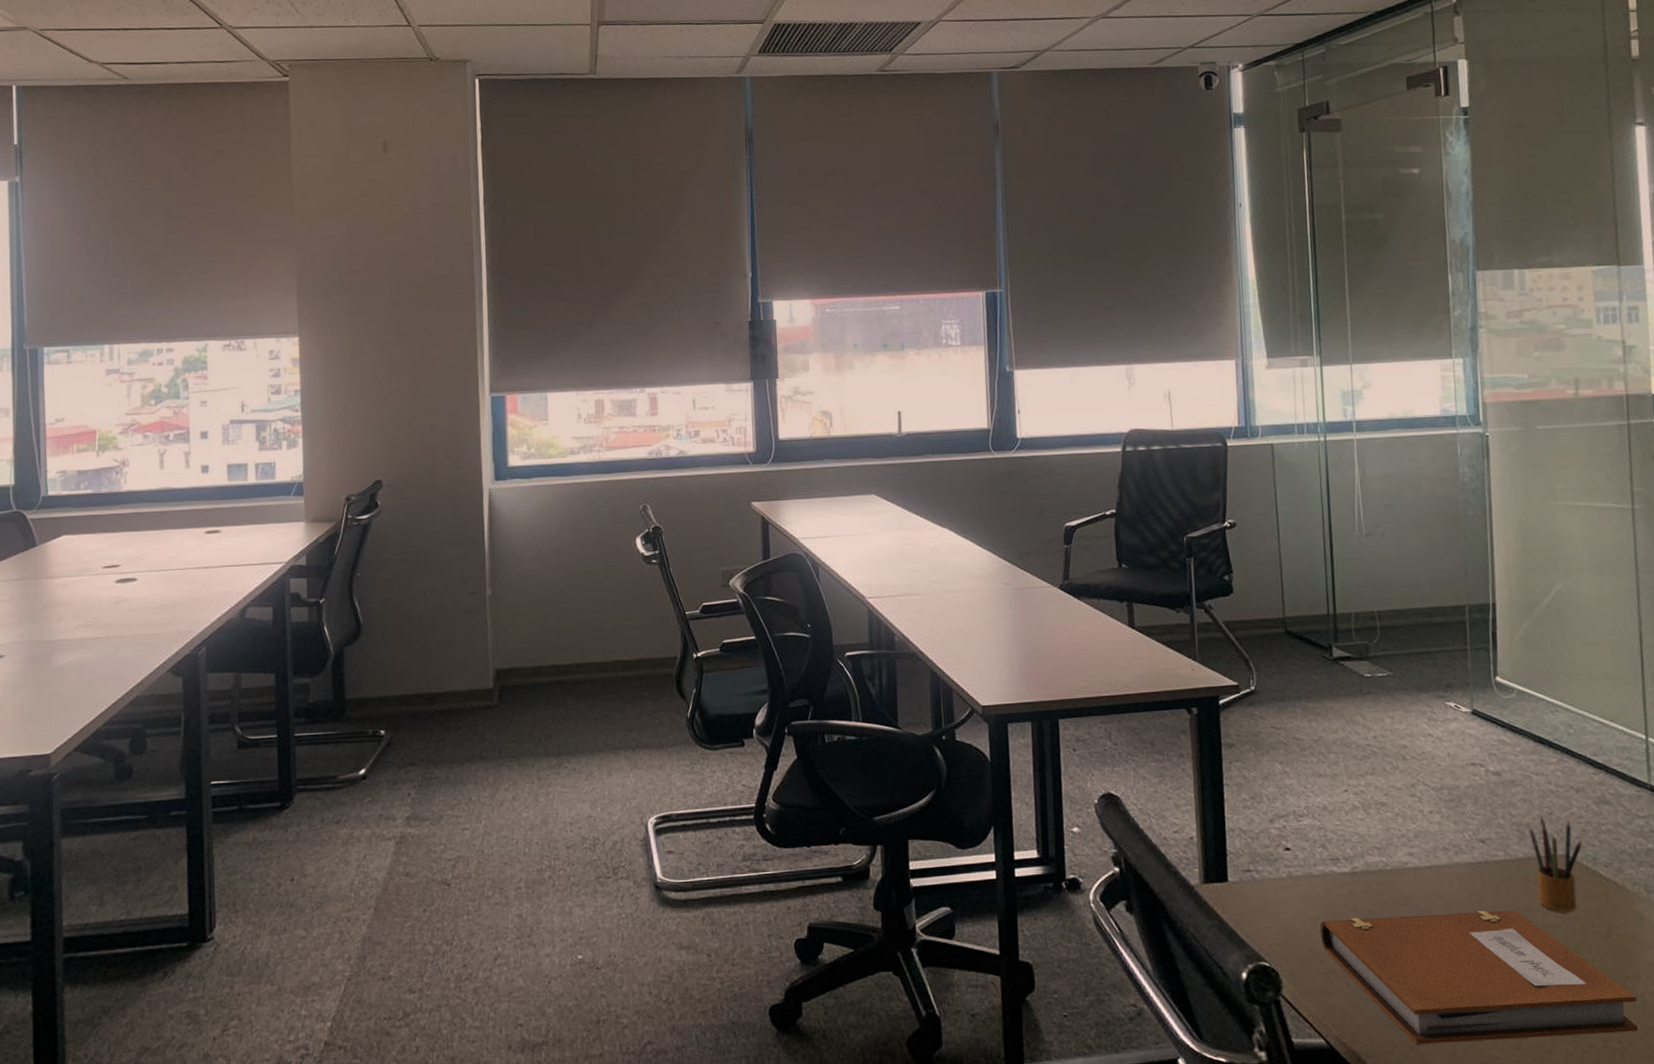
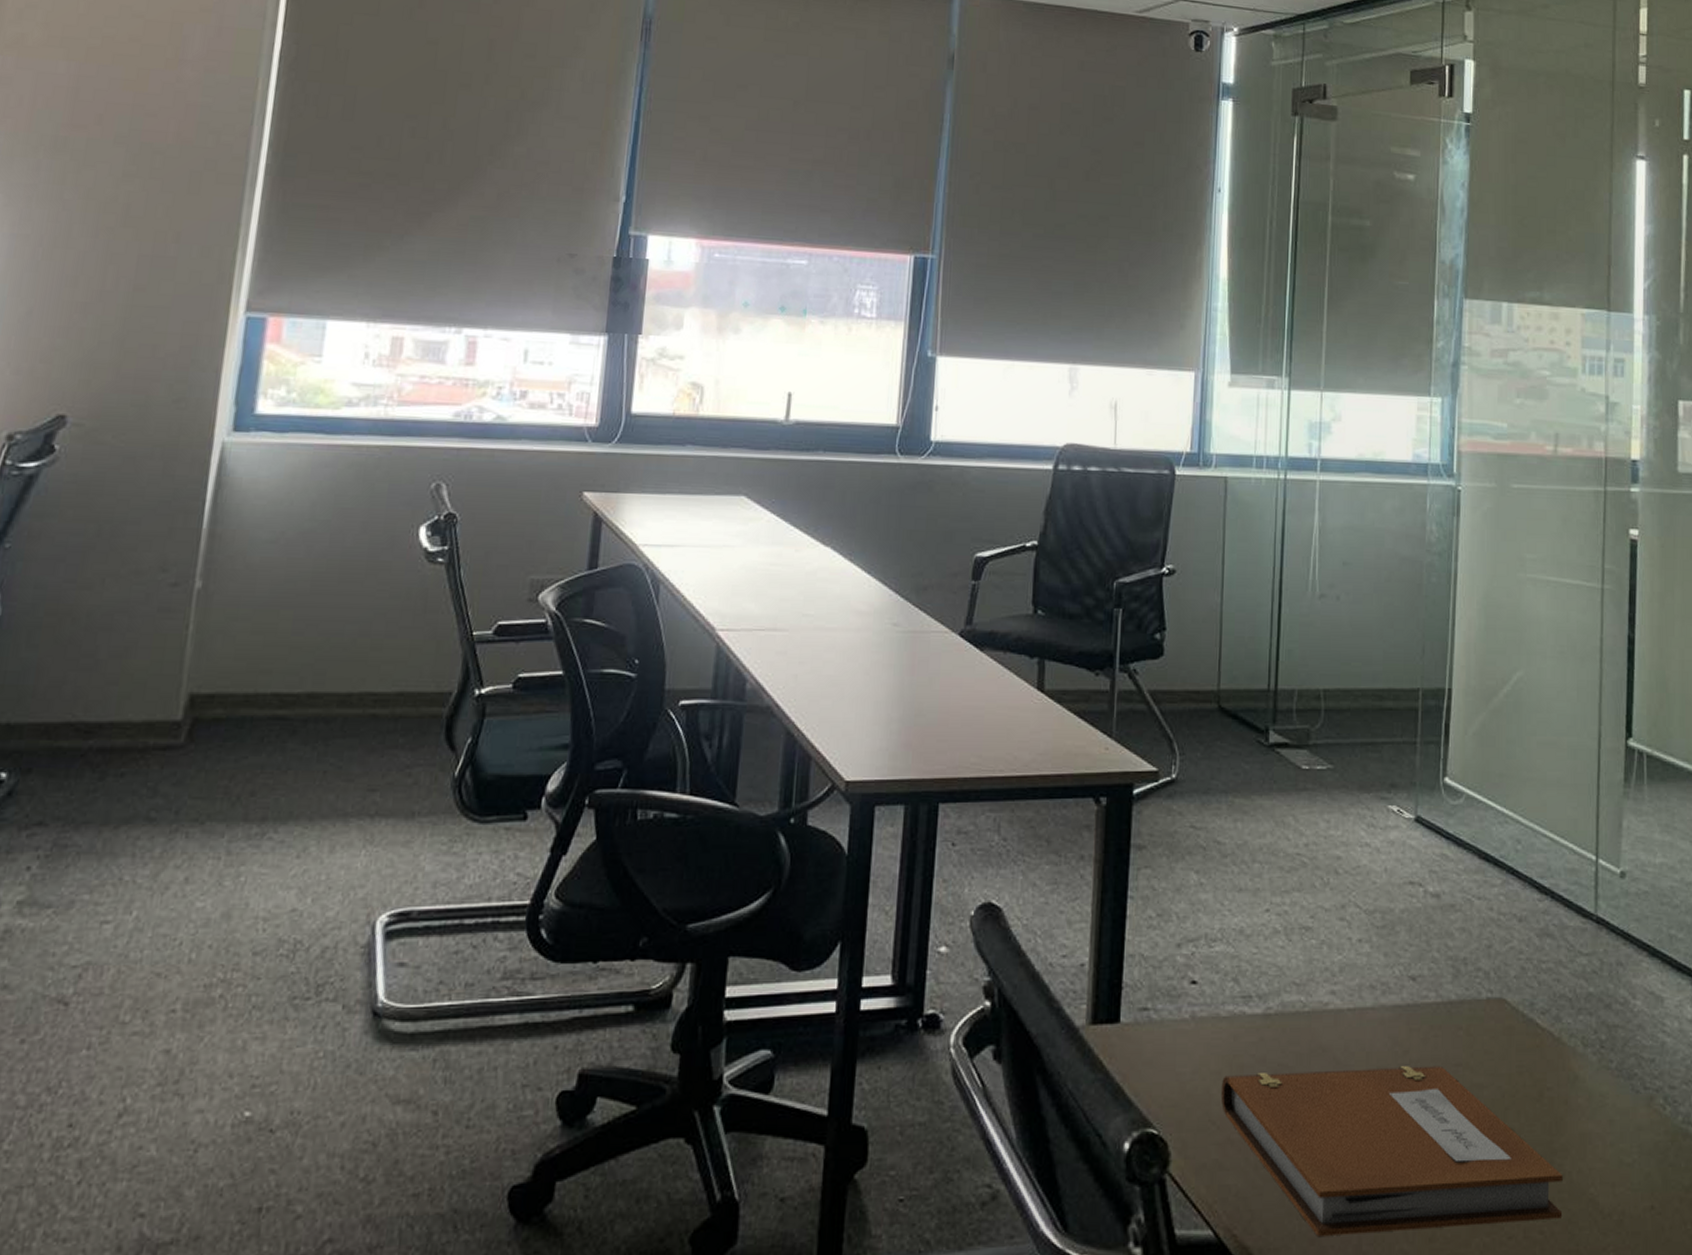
pencil box: present [1529,815,1582,913] -> none [1465,949,1520,1070]

